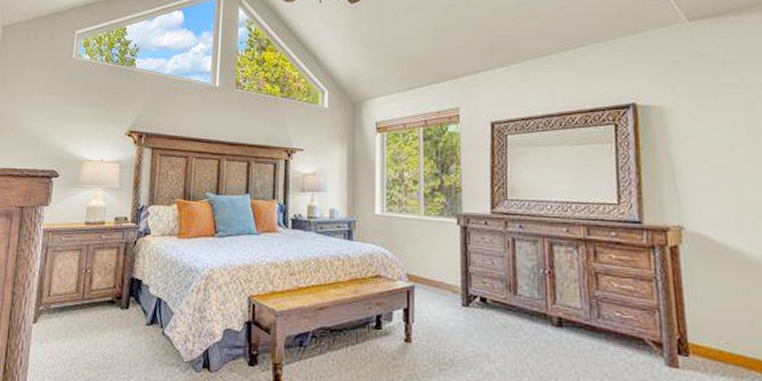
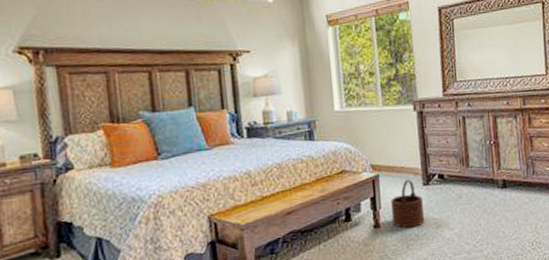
wooden bucket: none [425,297,462,351] -> present [391,180,425,229]

